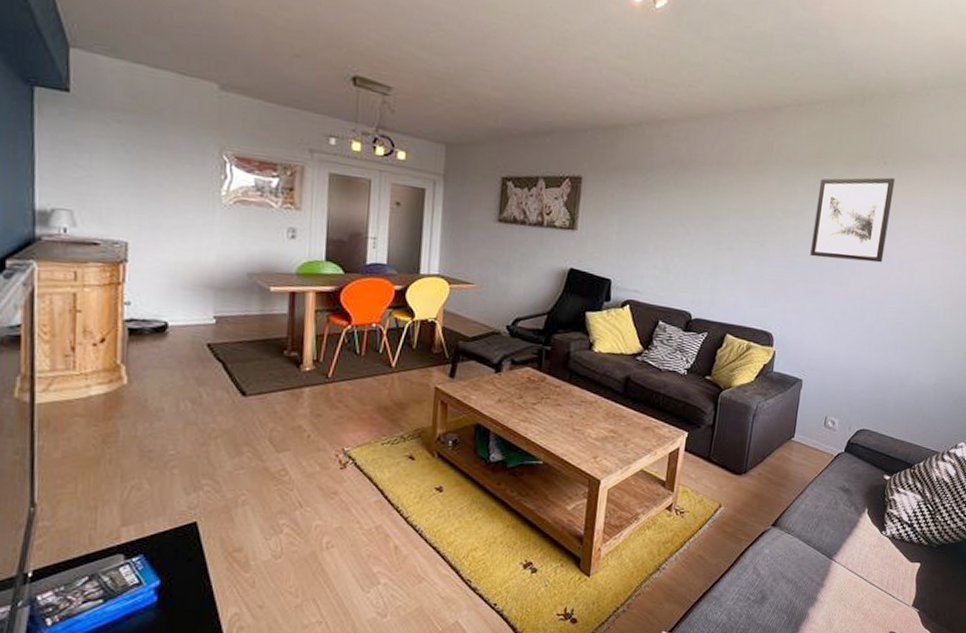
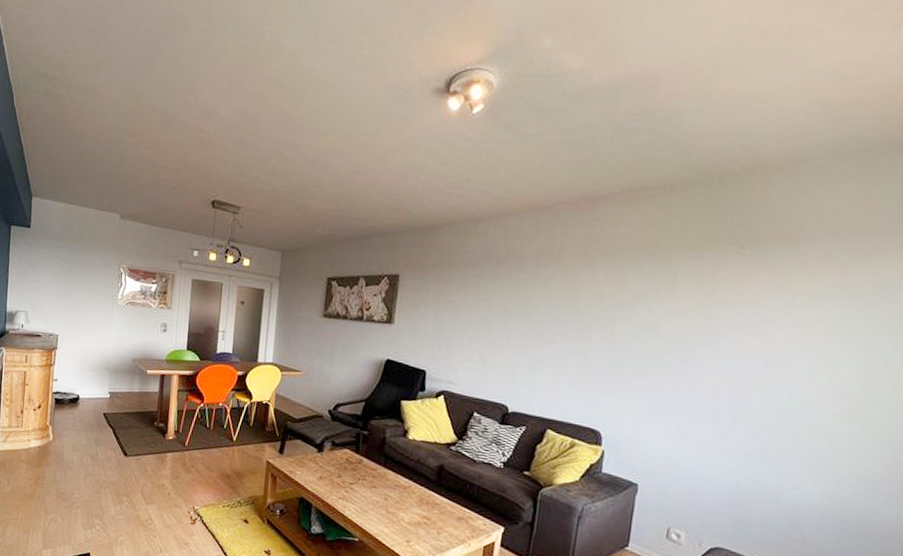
wall art: present [810,177,895,263] -> none [646,263,756,359]

